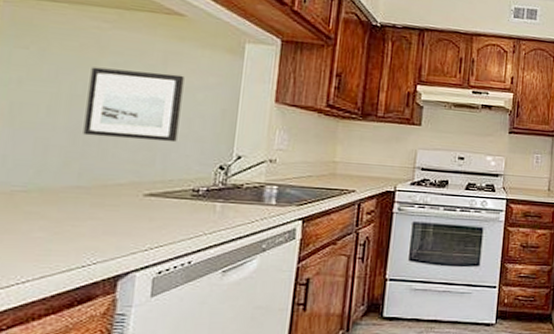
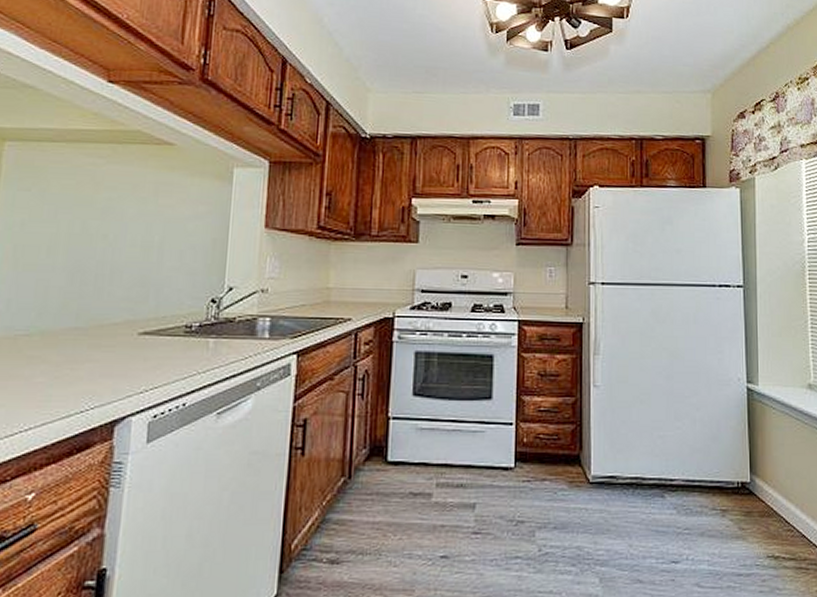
wall art: present [83,67,184,143] -> none [80,204,175,277]

